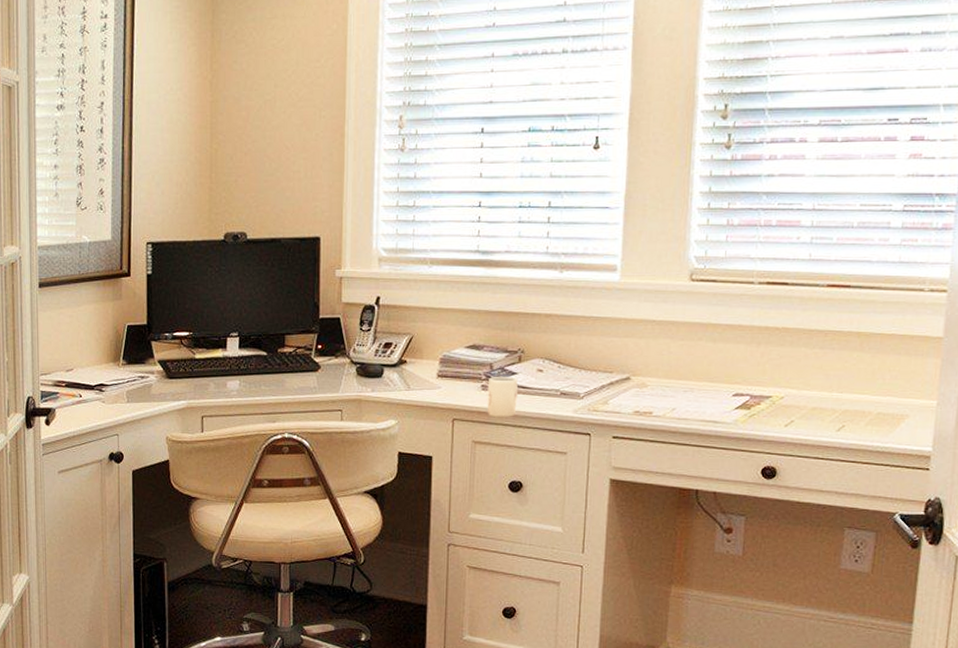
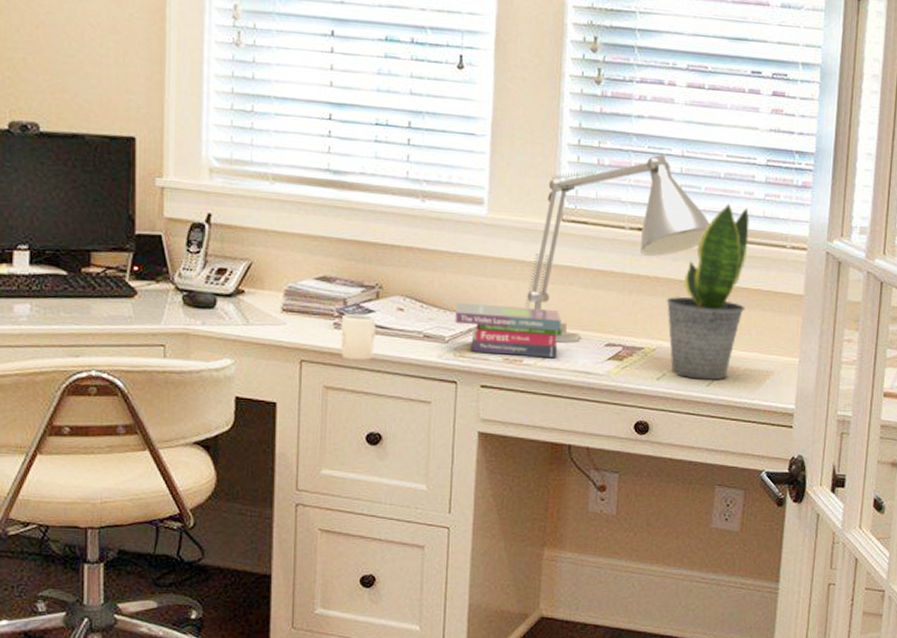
books: none [589,361,691,410] -> present [455,302,563,359]
desk lamp: none [655,210,842,395] -> present [525,154,710,343]
potted plant: none [795,251,884,425] -> present [666,203,750,380]

